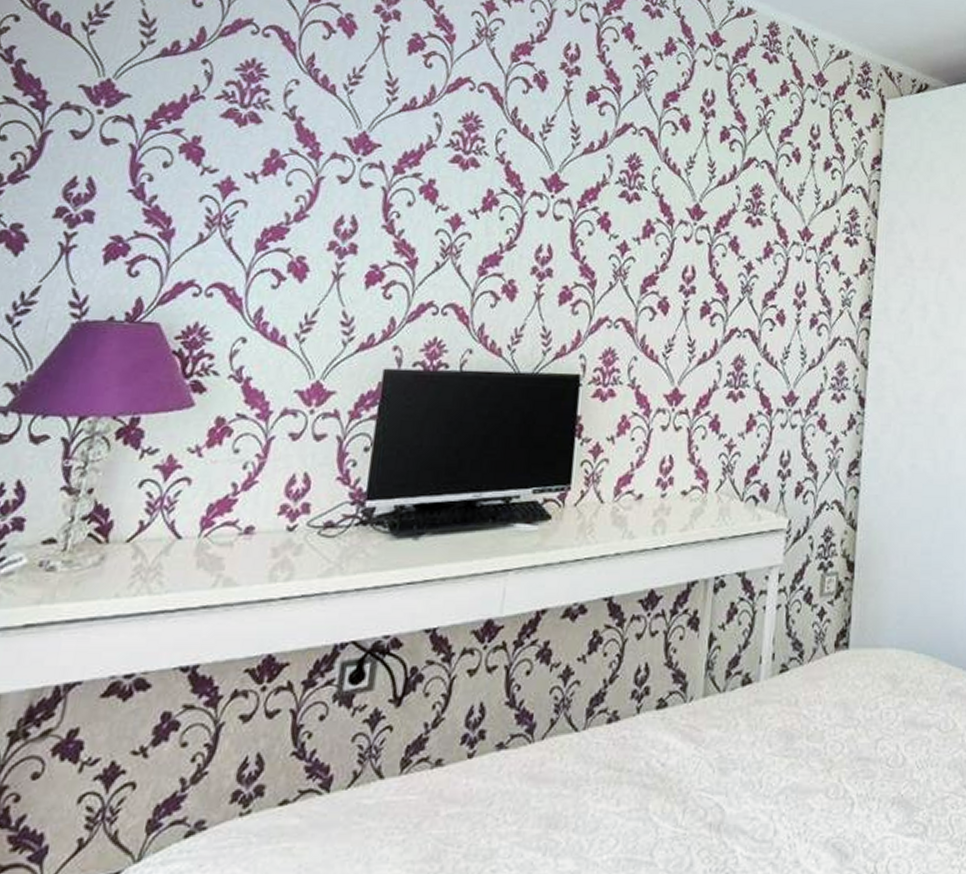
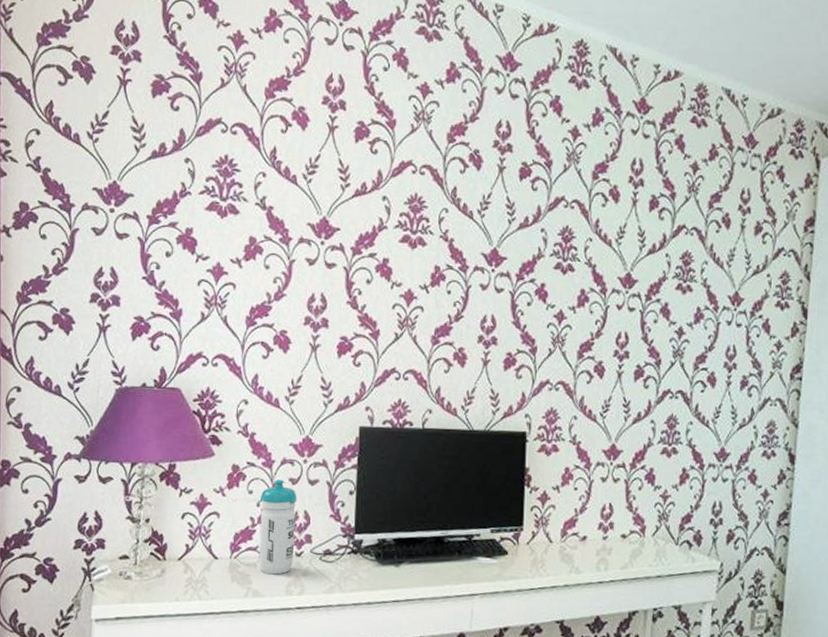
water bottle: none [237,434,297,556] -> present [259,479,297,575]

